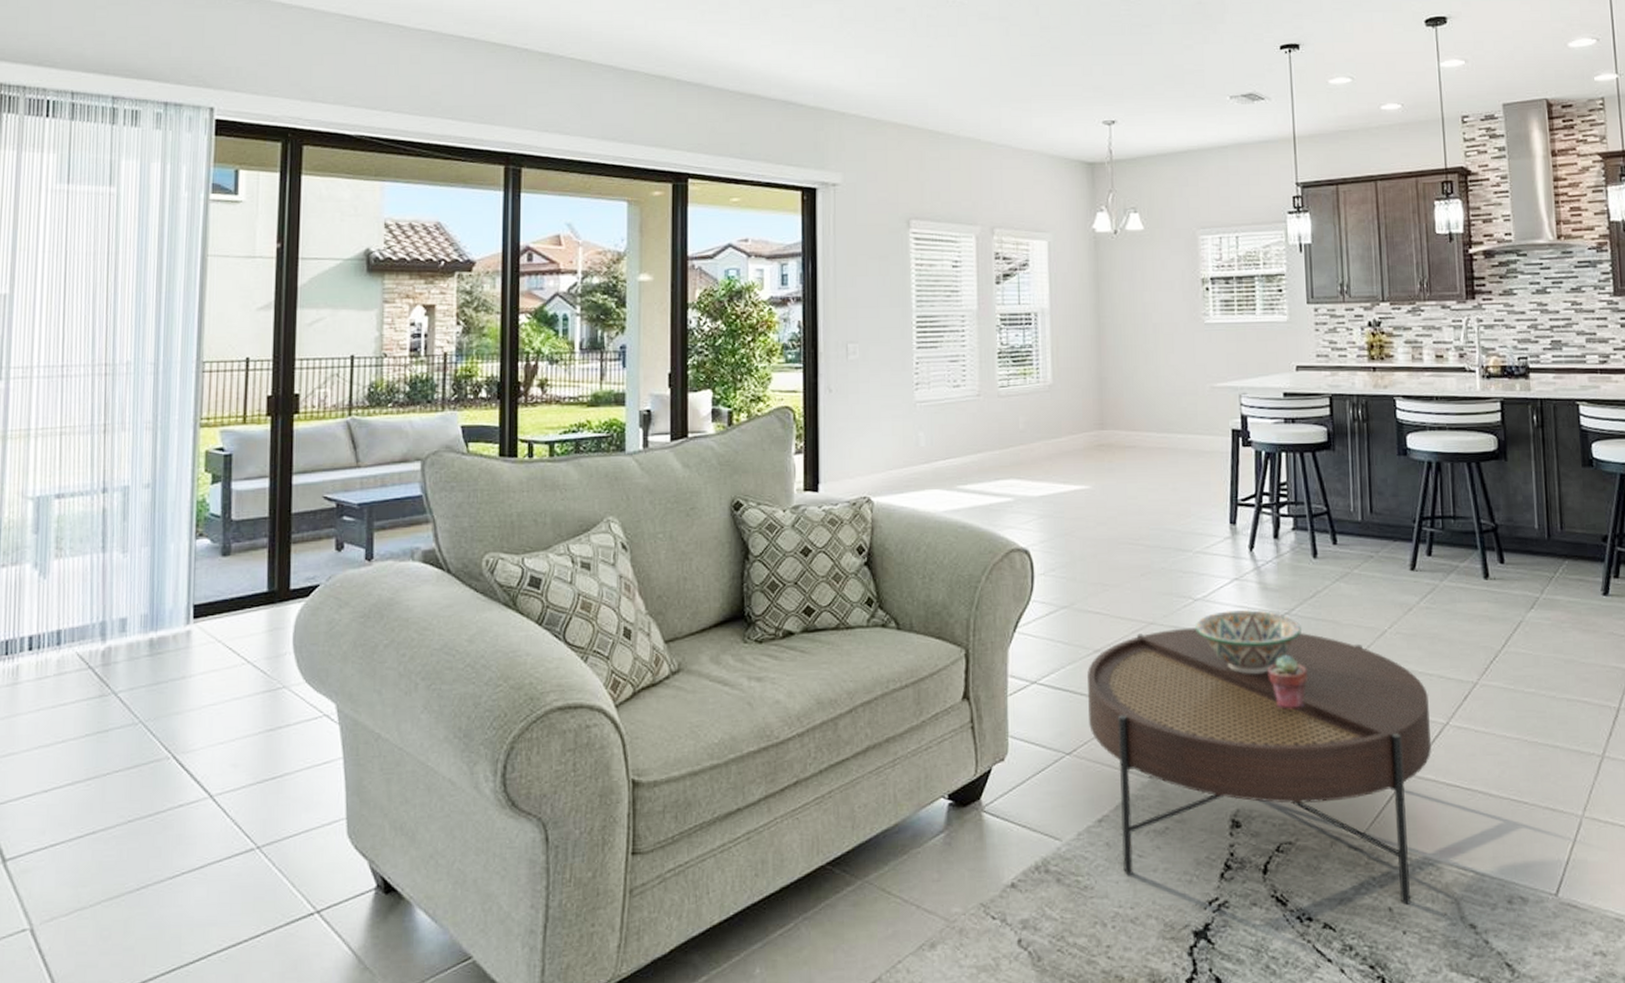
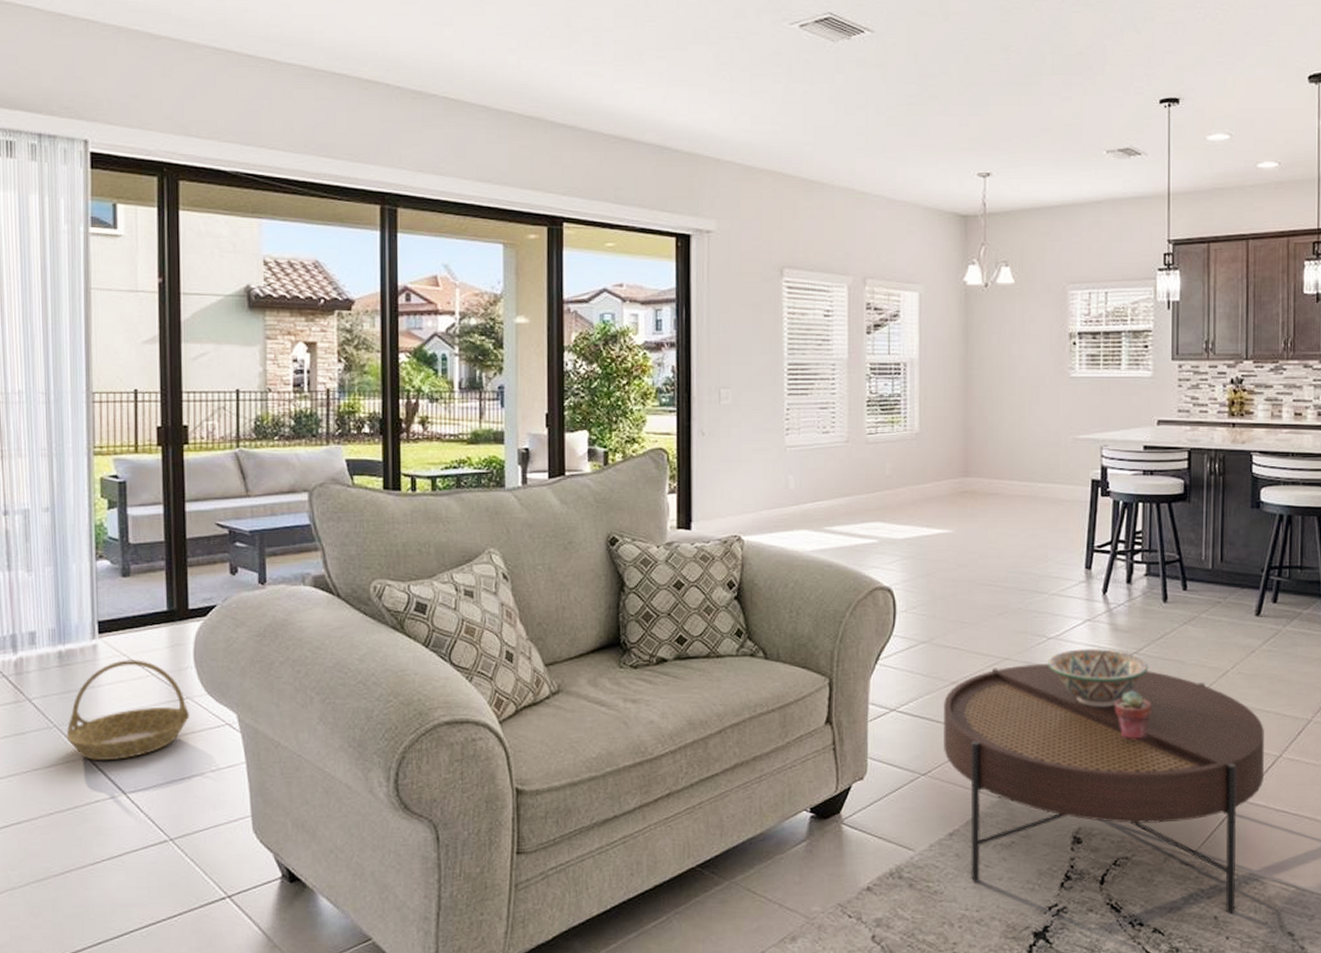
basket: none [152,646,285,759] -> present [66,660,189,760]

